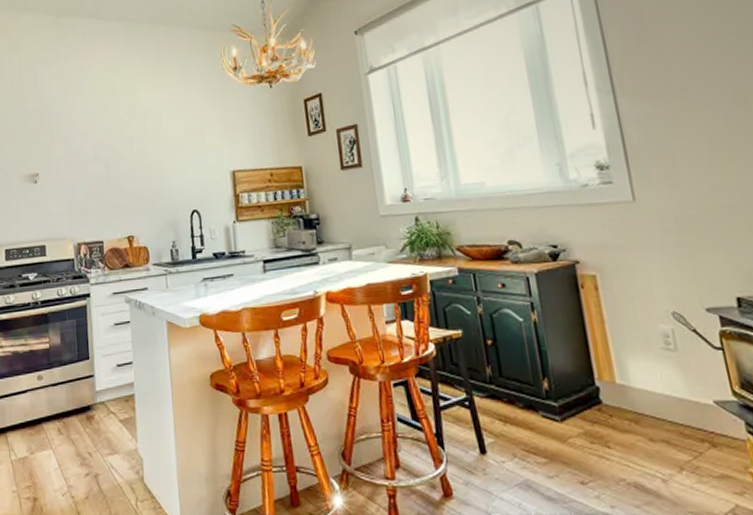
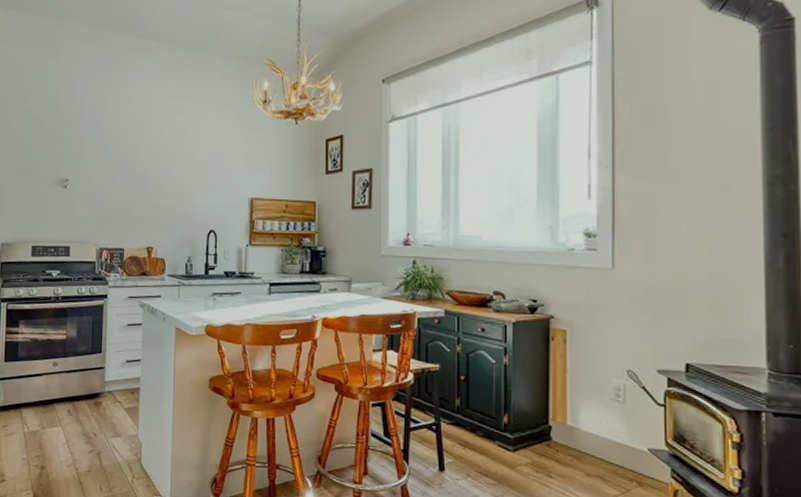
toaster: present [284,227,318,252] -> none [292,257,322,280]

